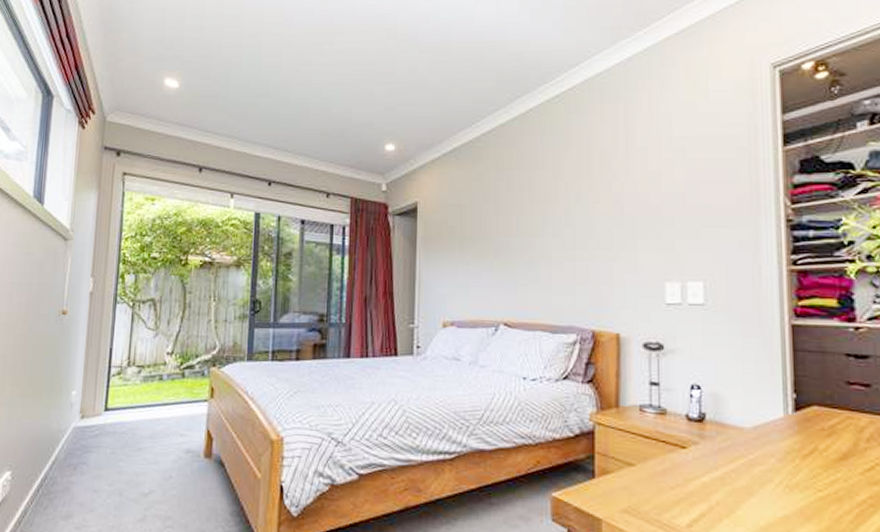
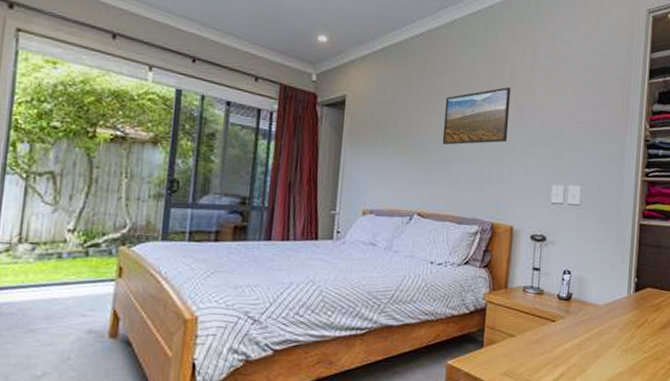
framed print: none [526,174,603,245] -> present [442,87,511,145]

